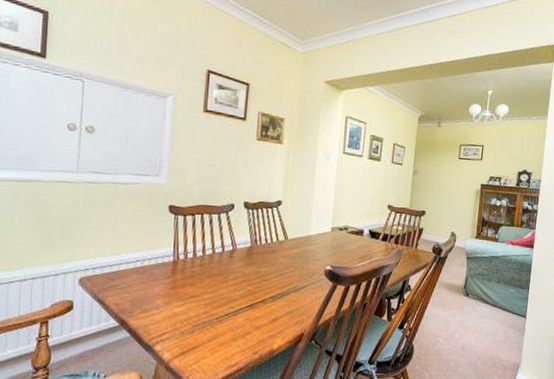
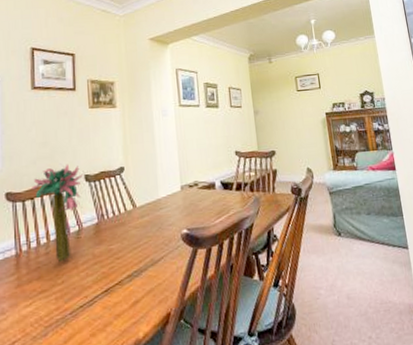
flower bouquet: none [194,189,244,274] -> present [32,164,84,261]

